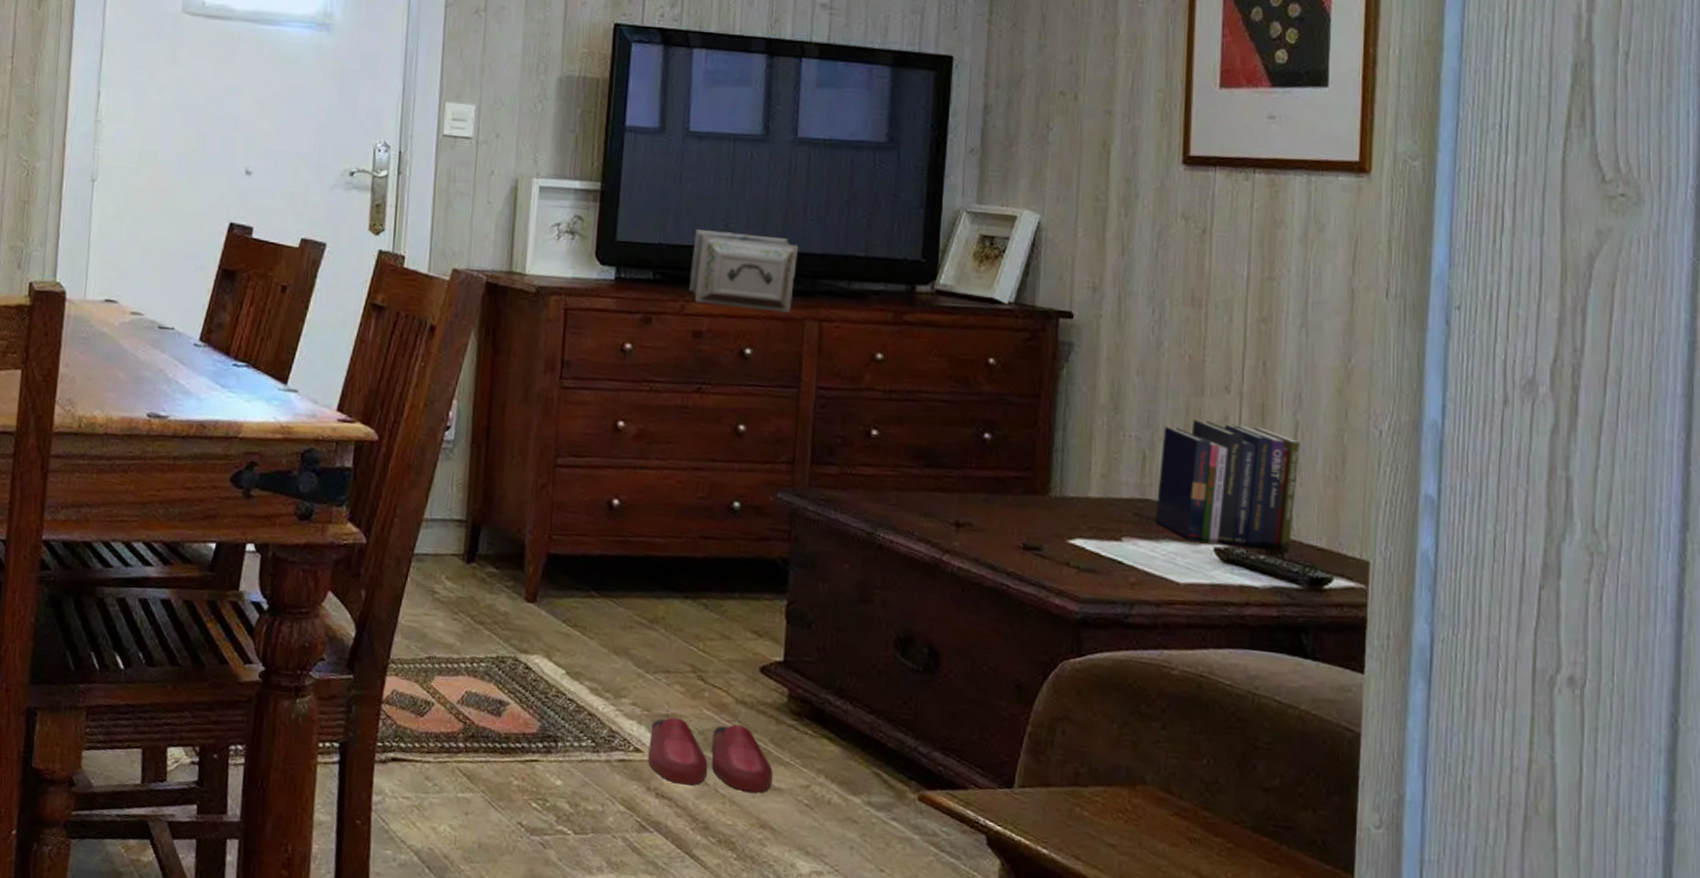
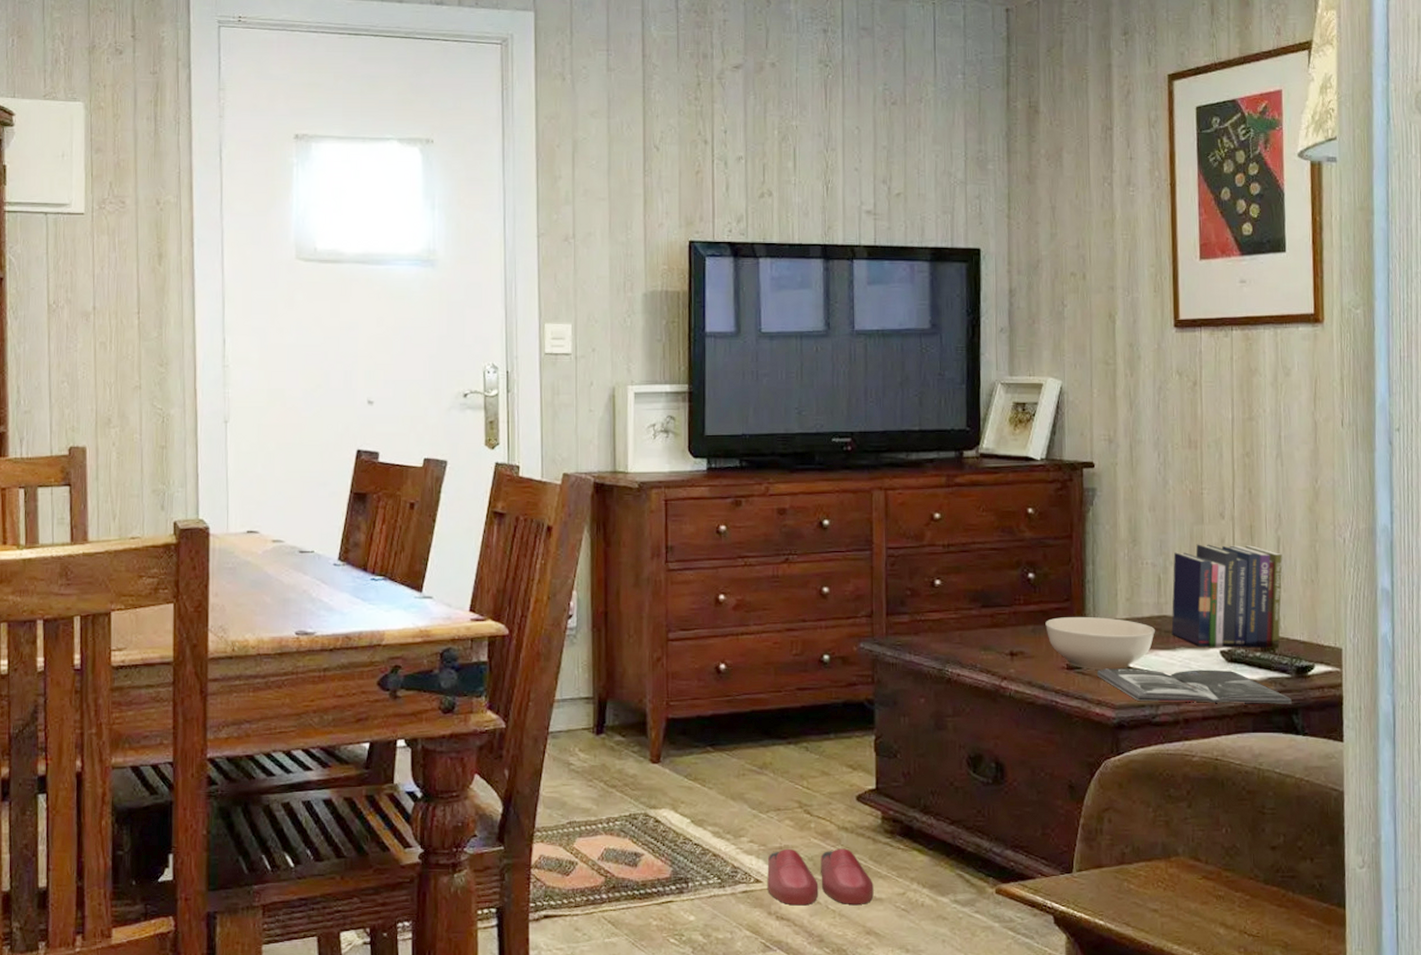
decorative box: present [689,228,799,313] -> none [771,418,863,485]
bowl: none [1000,488,1136,557] -> present [1045,616,1156,671]
magazine: none [1060,553,1301,621] -> present [1097,668,1292,704]

